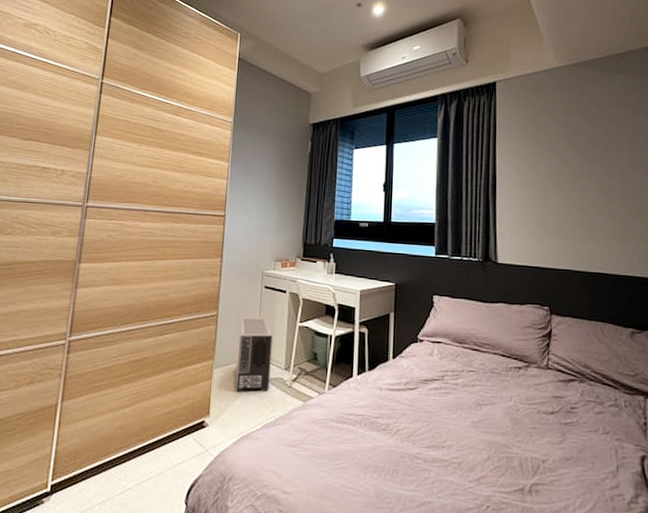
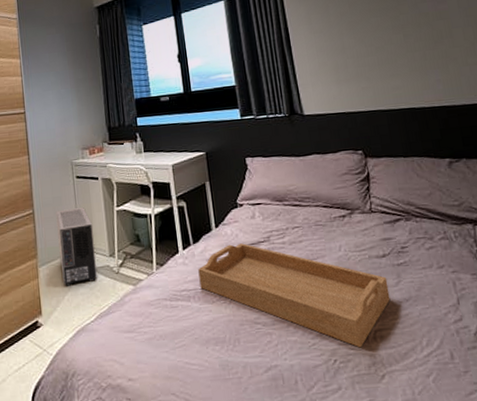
serving tray: none [368,377,552,499] -> present [198,243,390,348]

